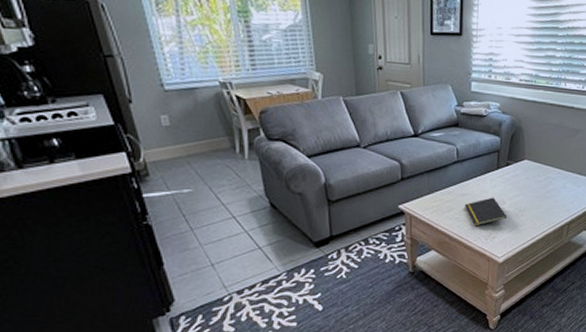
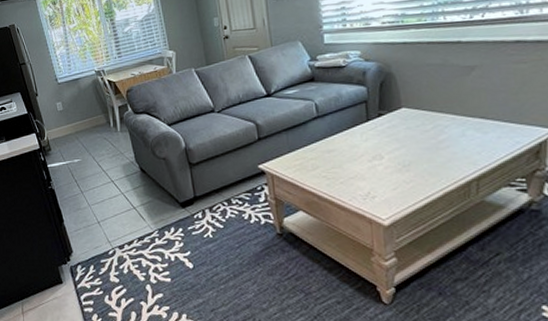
notepad: present [465,197,507,226] -> none [332,152,387,185]

